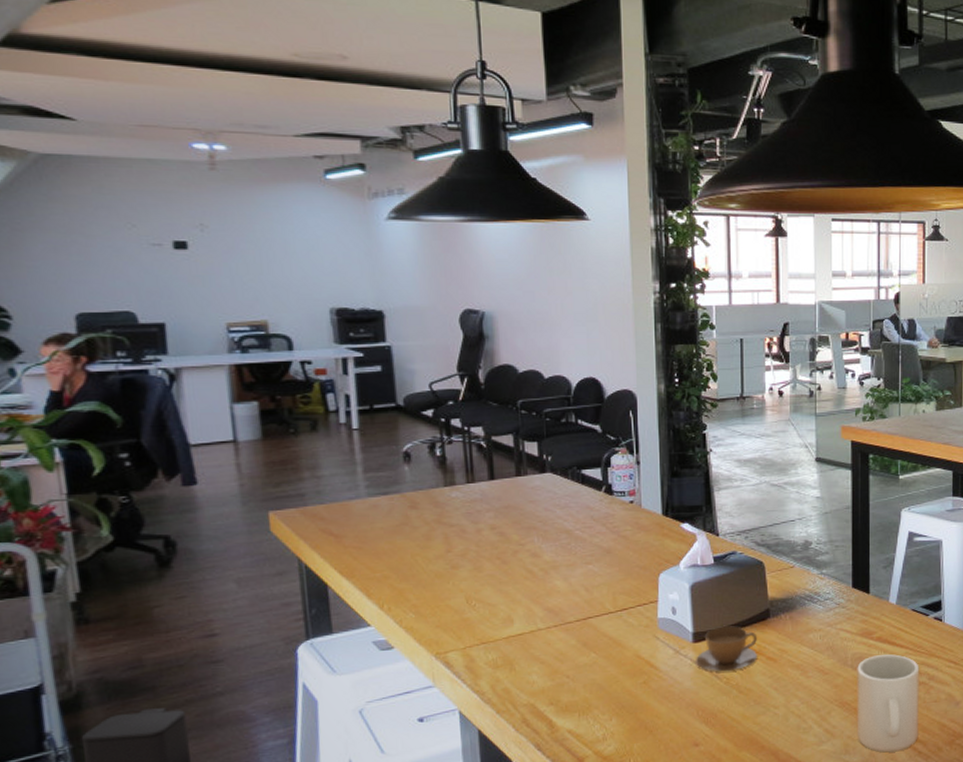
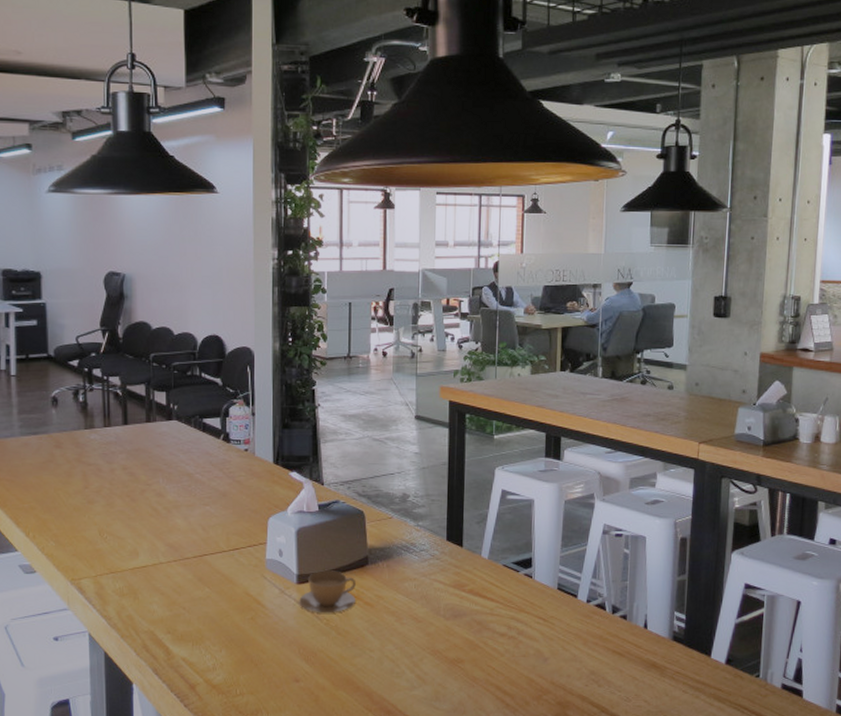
cup: present [857,654,920,753] -> none [447,607,509,703]

